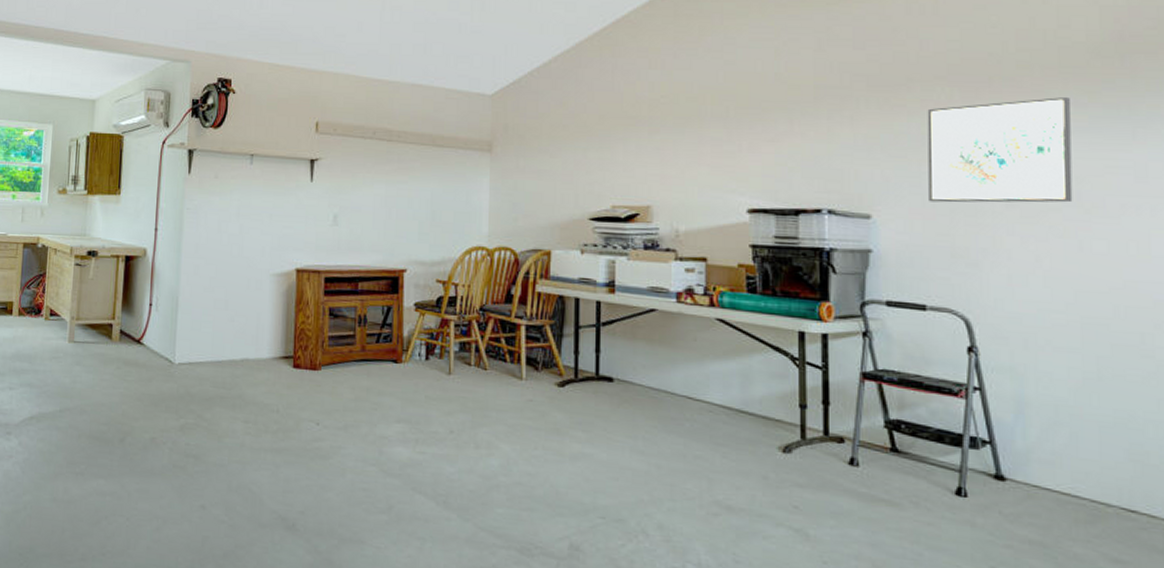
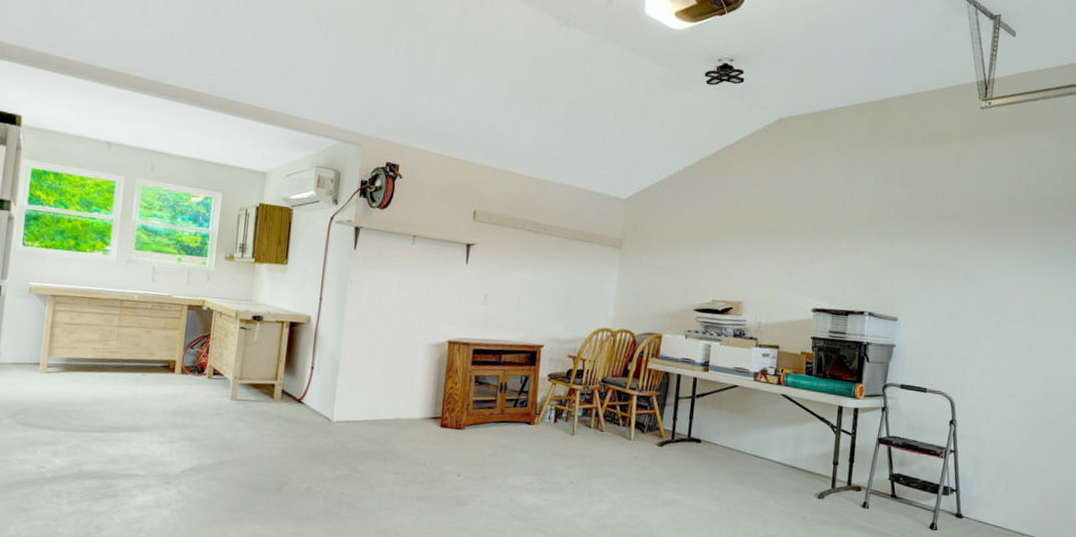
wall art: present [927,97,1073,203] -> none [937,236,1037,316]

